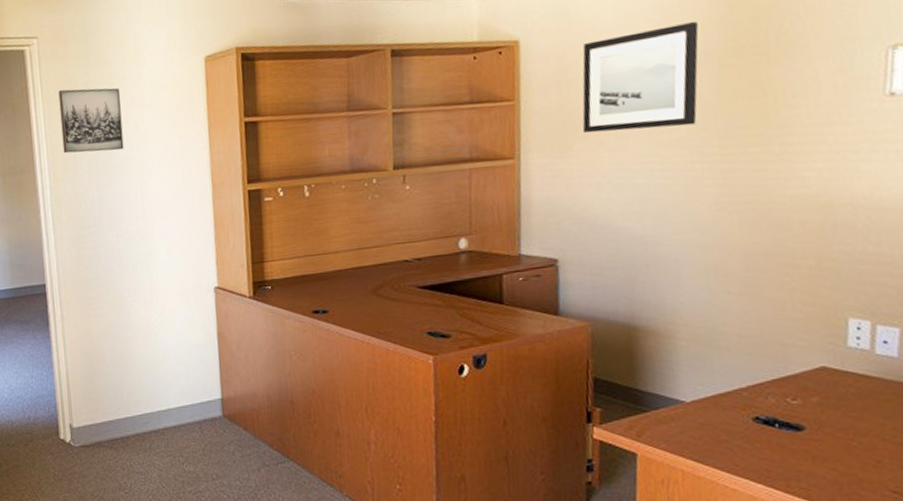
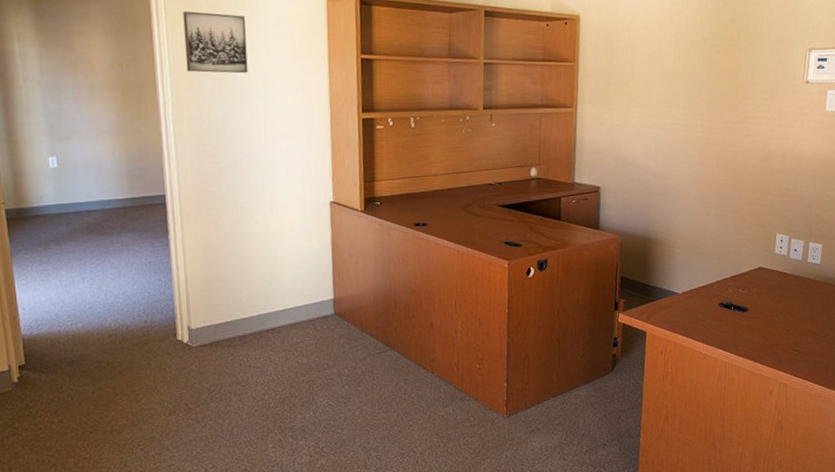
wall art: present [582,22,699,133] -> none [620,17,698,93]

